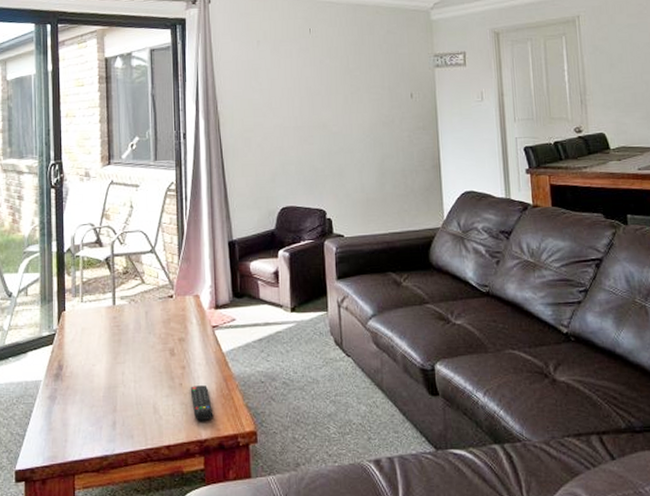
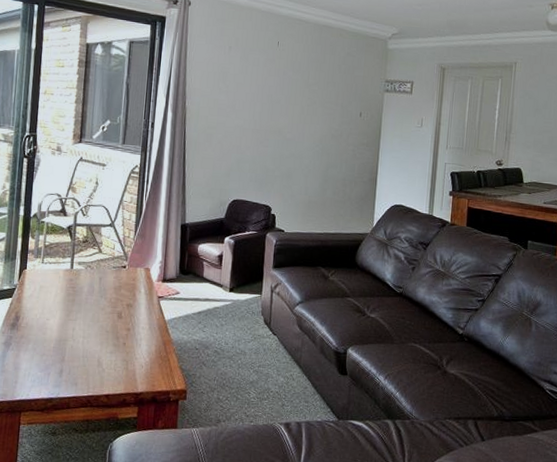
remote control: present [190,385,214,421] -> none [132,346,151,377]

